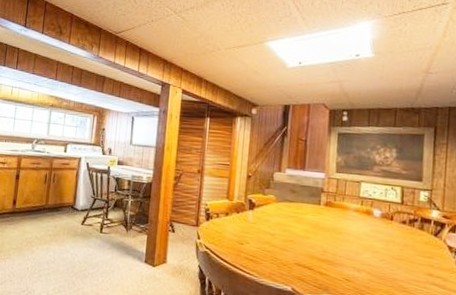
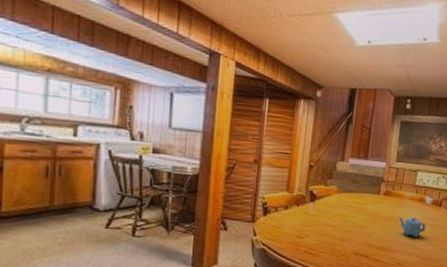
teapot: none [343,228,377,253] -> present [398,216,426,238]

